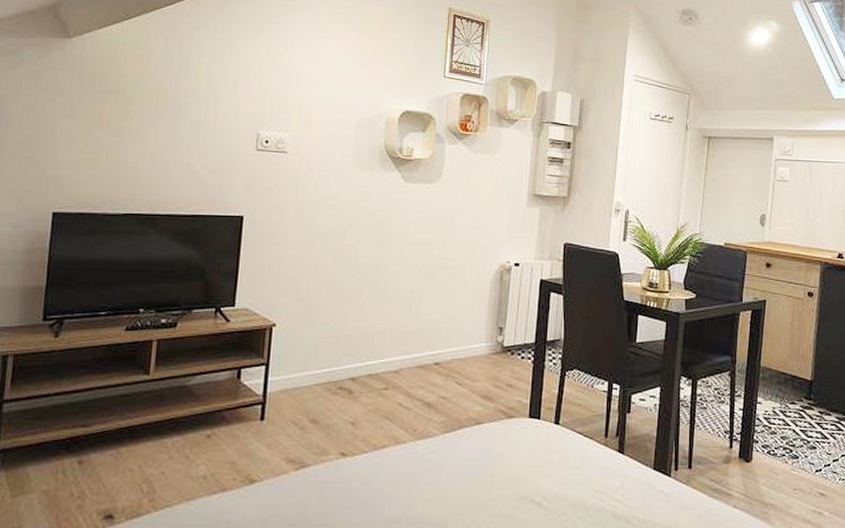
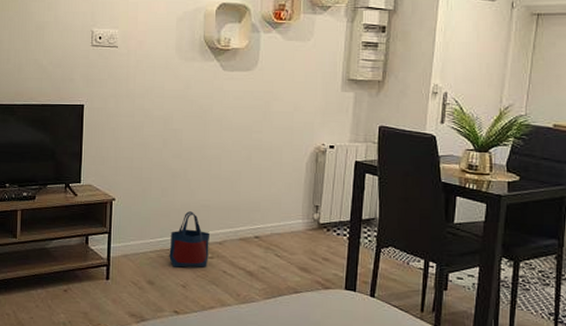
tote bag: none [337,337,384,402] -> present [169,211,209,268]

